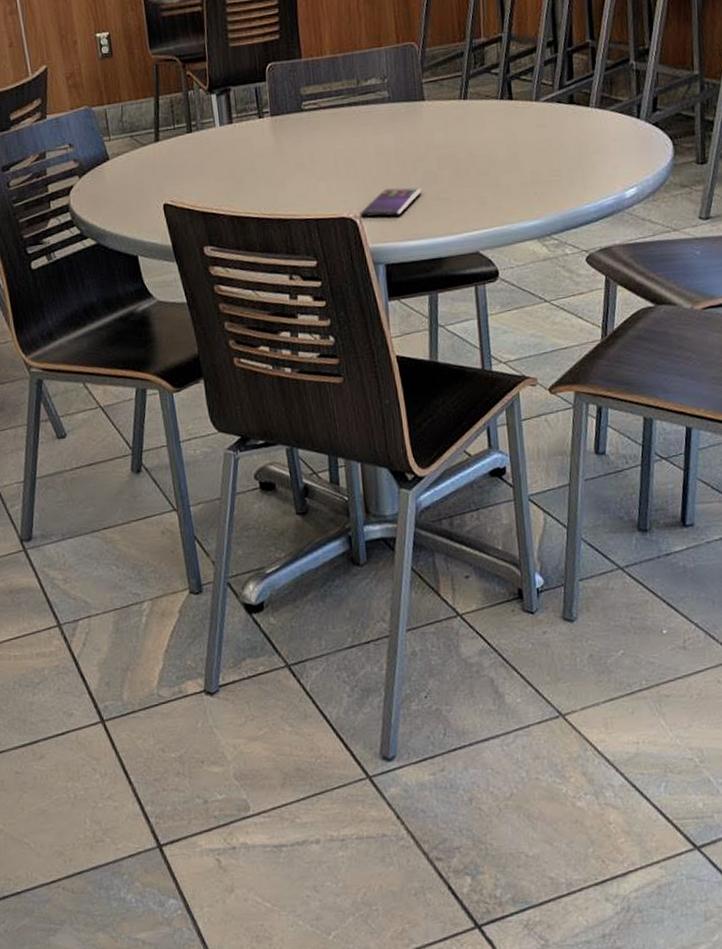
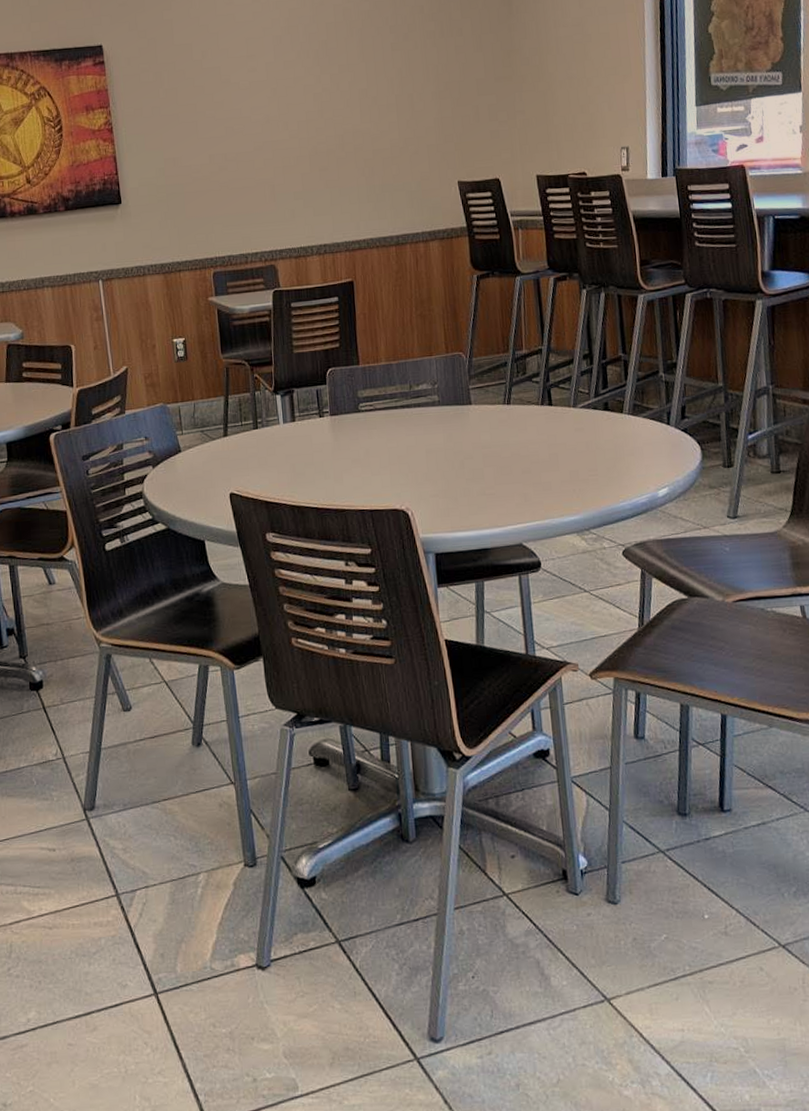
smartphone: present [360,188,422,217] -> none [411,483,469,510]

